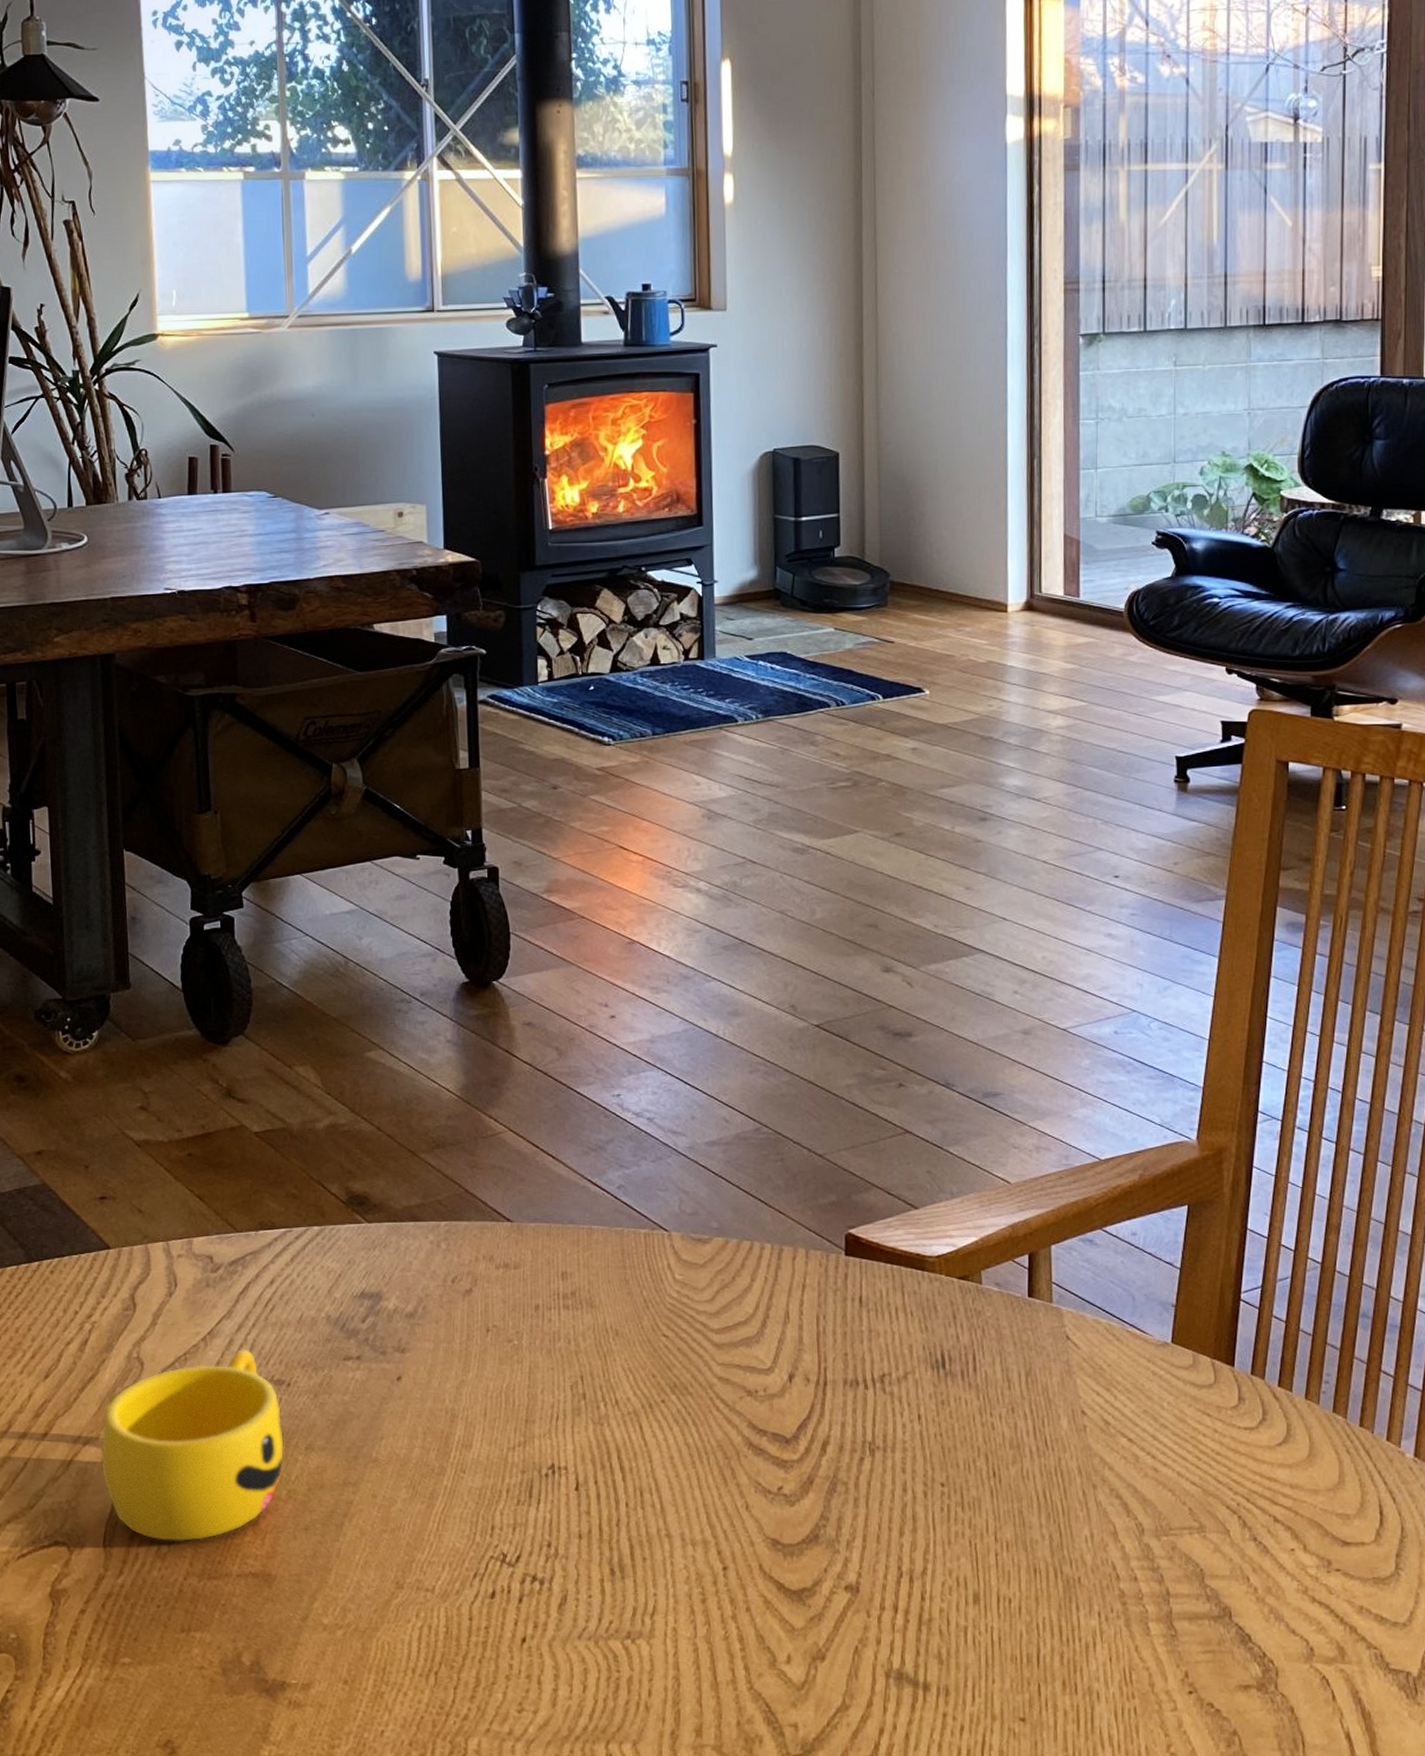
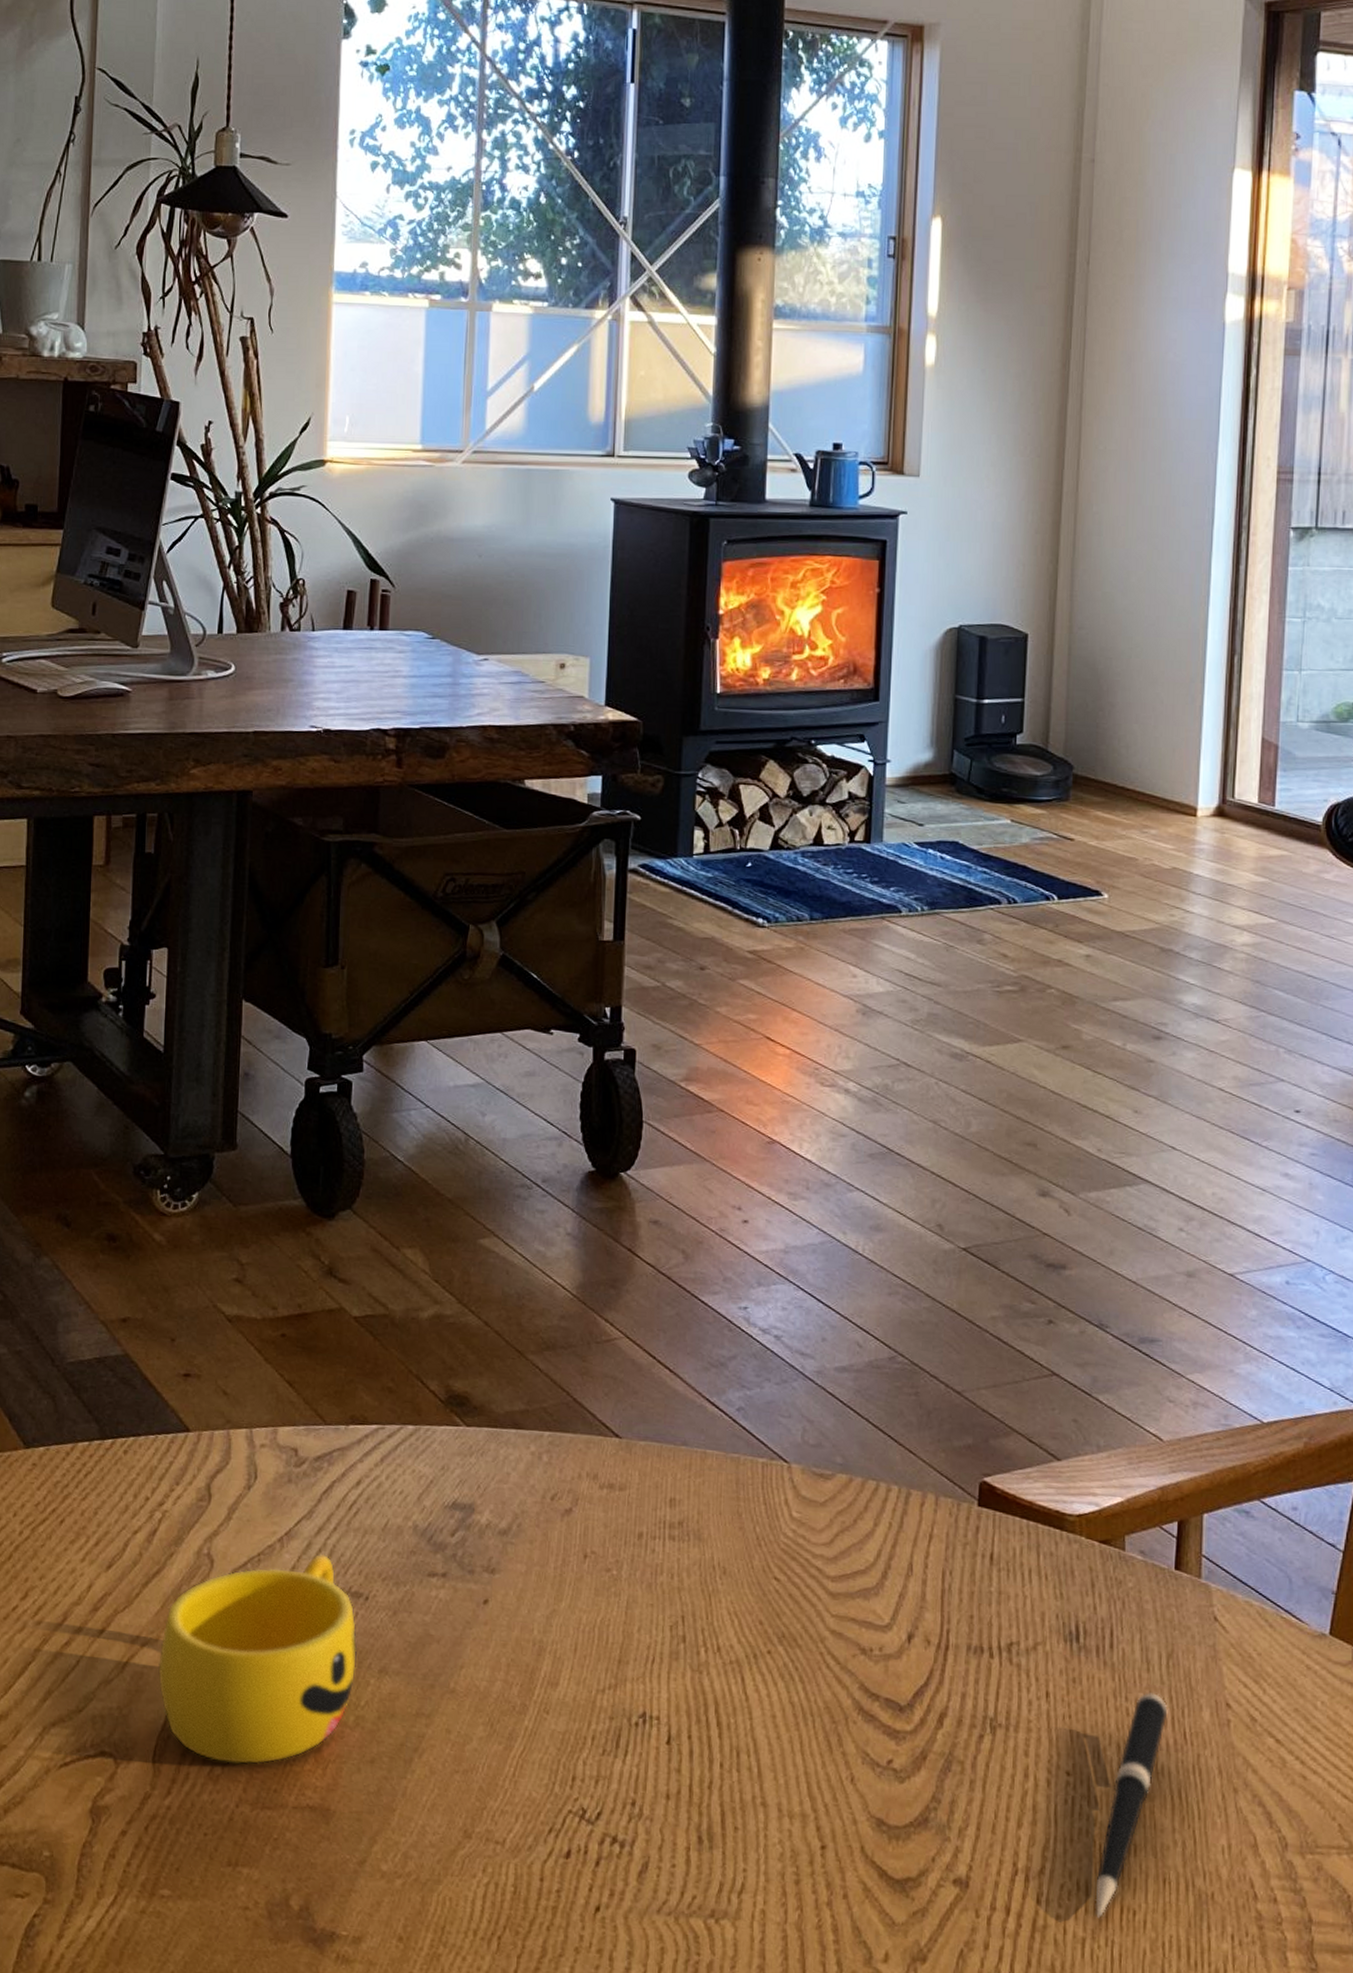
pen: none [974,1408,1030,1609] -> present [1095,1692,1168,1919]

